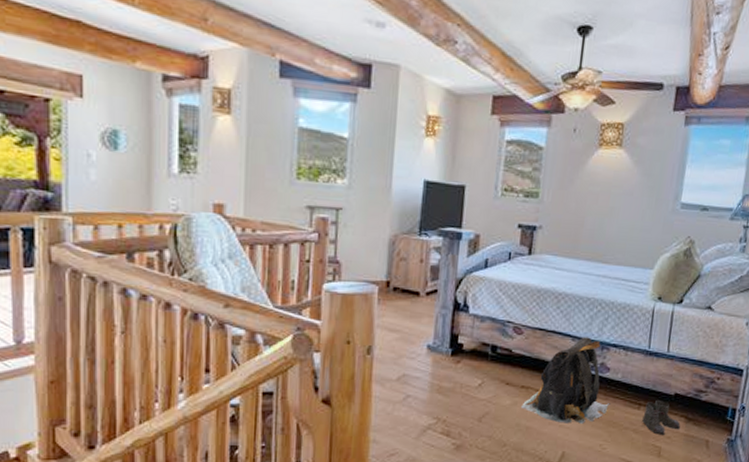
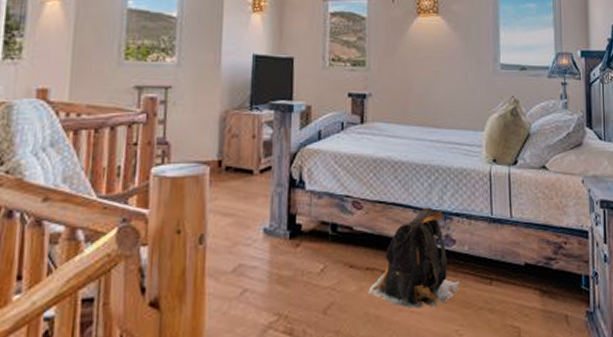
boots: present [640,401,681,435] -> none [495,273,536,313]

